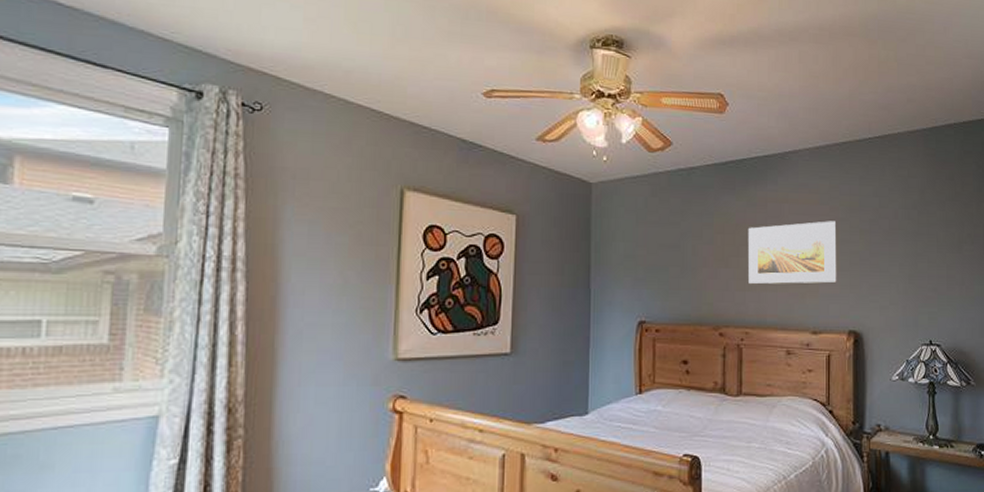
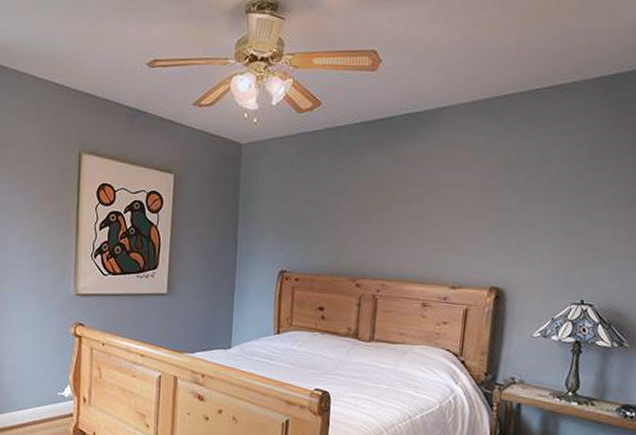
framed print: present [747,221,837,284] -> none [389,177,488,240]

